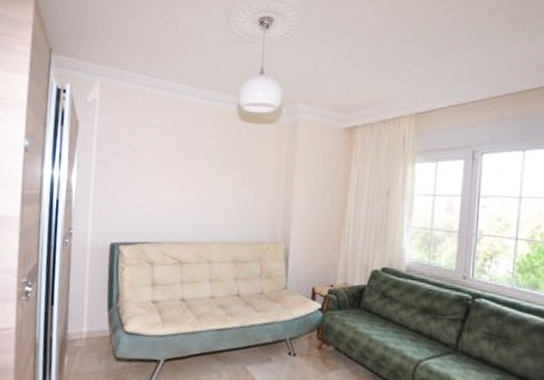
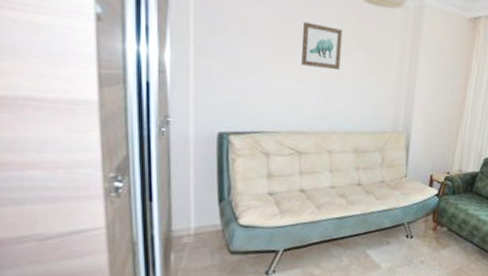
wall art: none [184,142,221,183] -> present [301,22,343,69]

